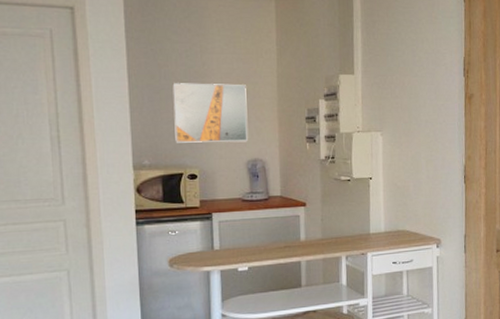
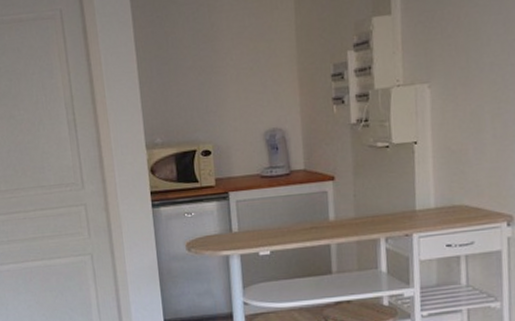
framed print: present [172,83,248,143] -> none [180,43,264,117]

